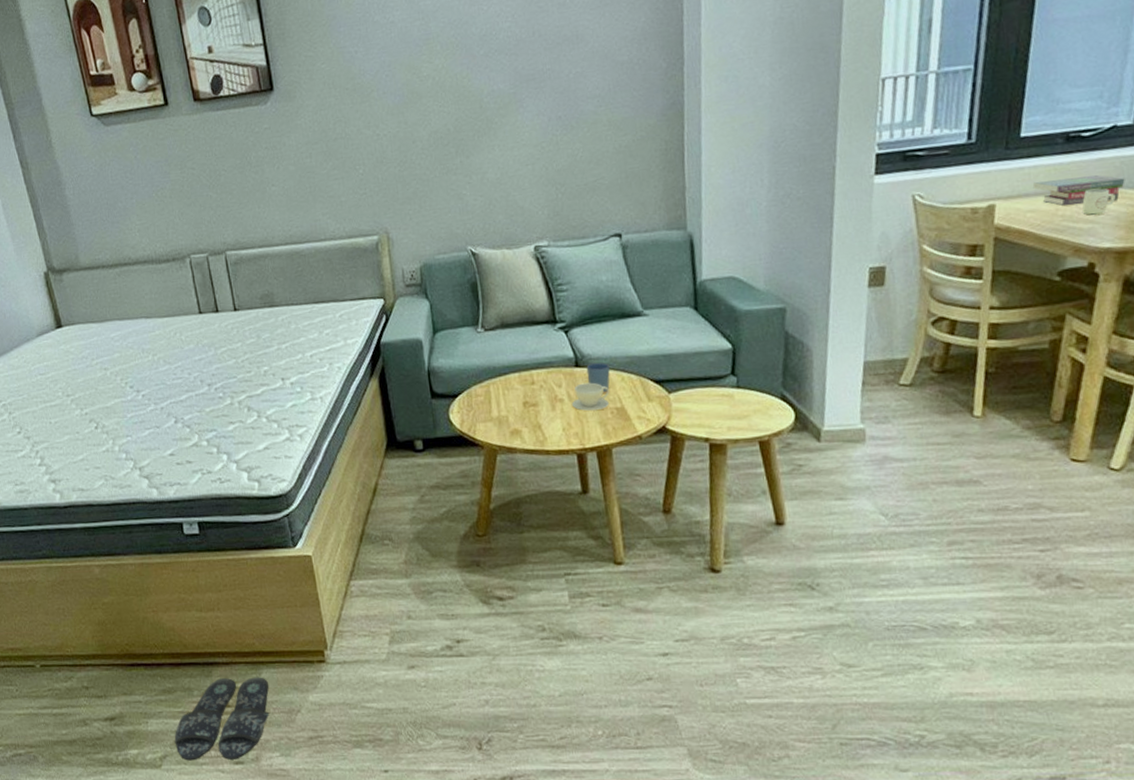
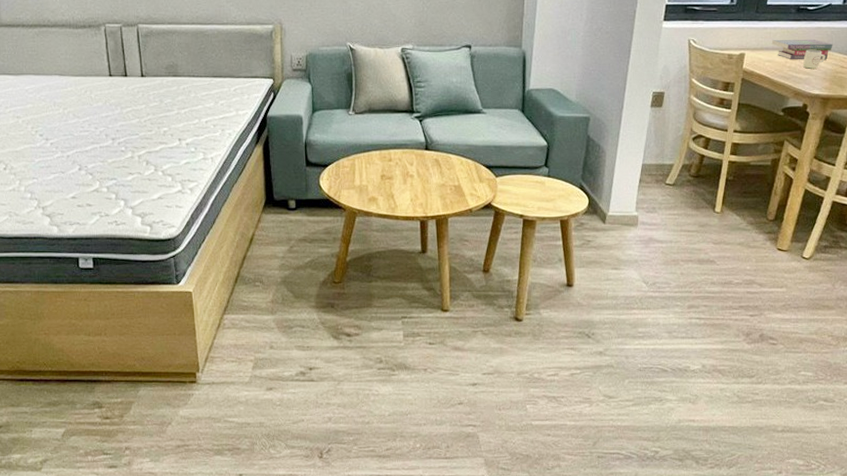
slippers: present [174,677,270,761] -> none [55,393,144,465]
teacup: present [571,382,609,412] -> none [419,163,450,187]
mug: present [586,362,611,393] -> none [434,147,453,173]

